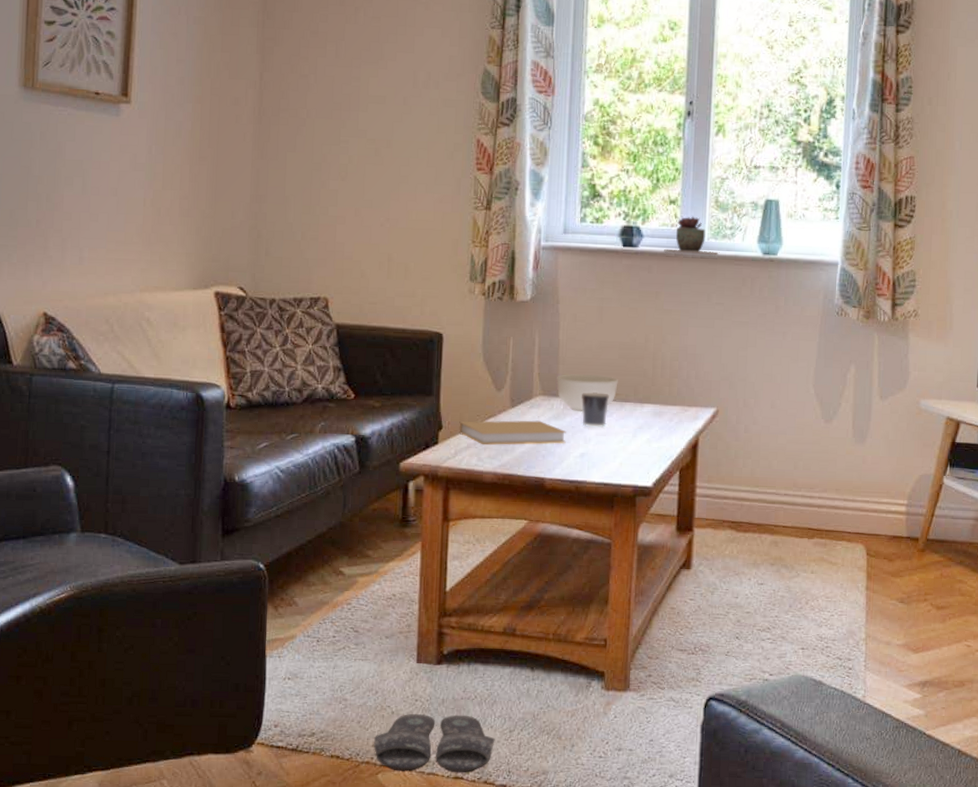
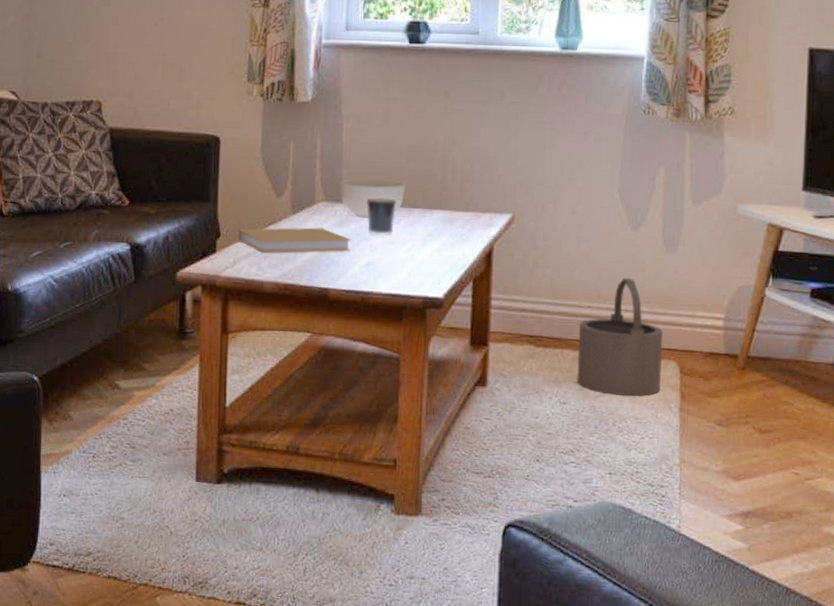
slippers: present [374,713,495,772] -> none [152,534,279,598]
succulent plant: present [664,216,719,256] -> none [453,10,513,52]
wooden bucket: none [773,467,852,578] -> present [577,278,664,397]

